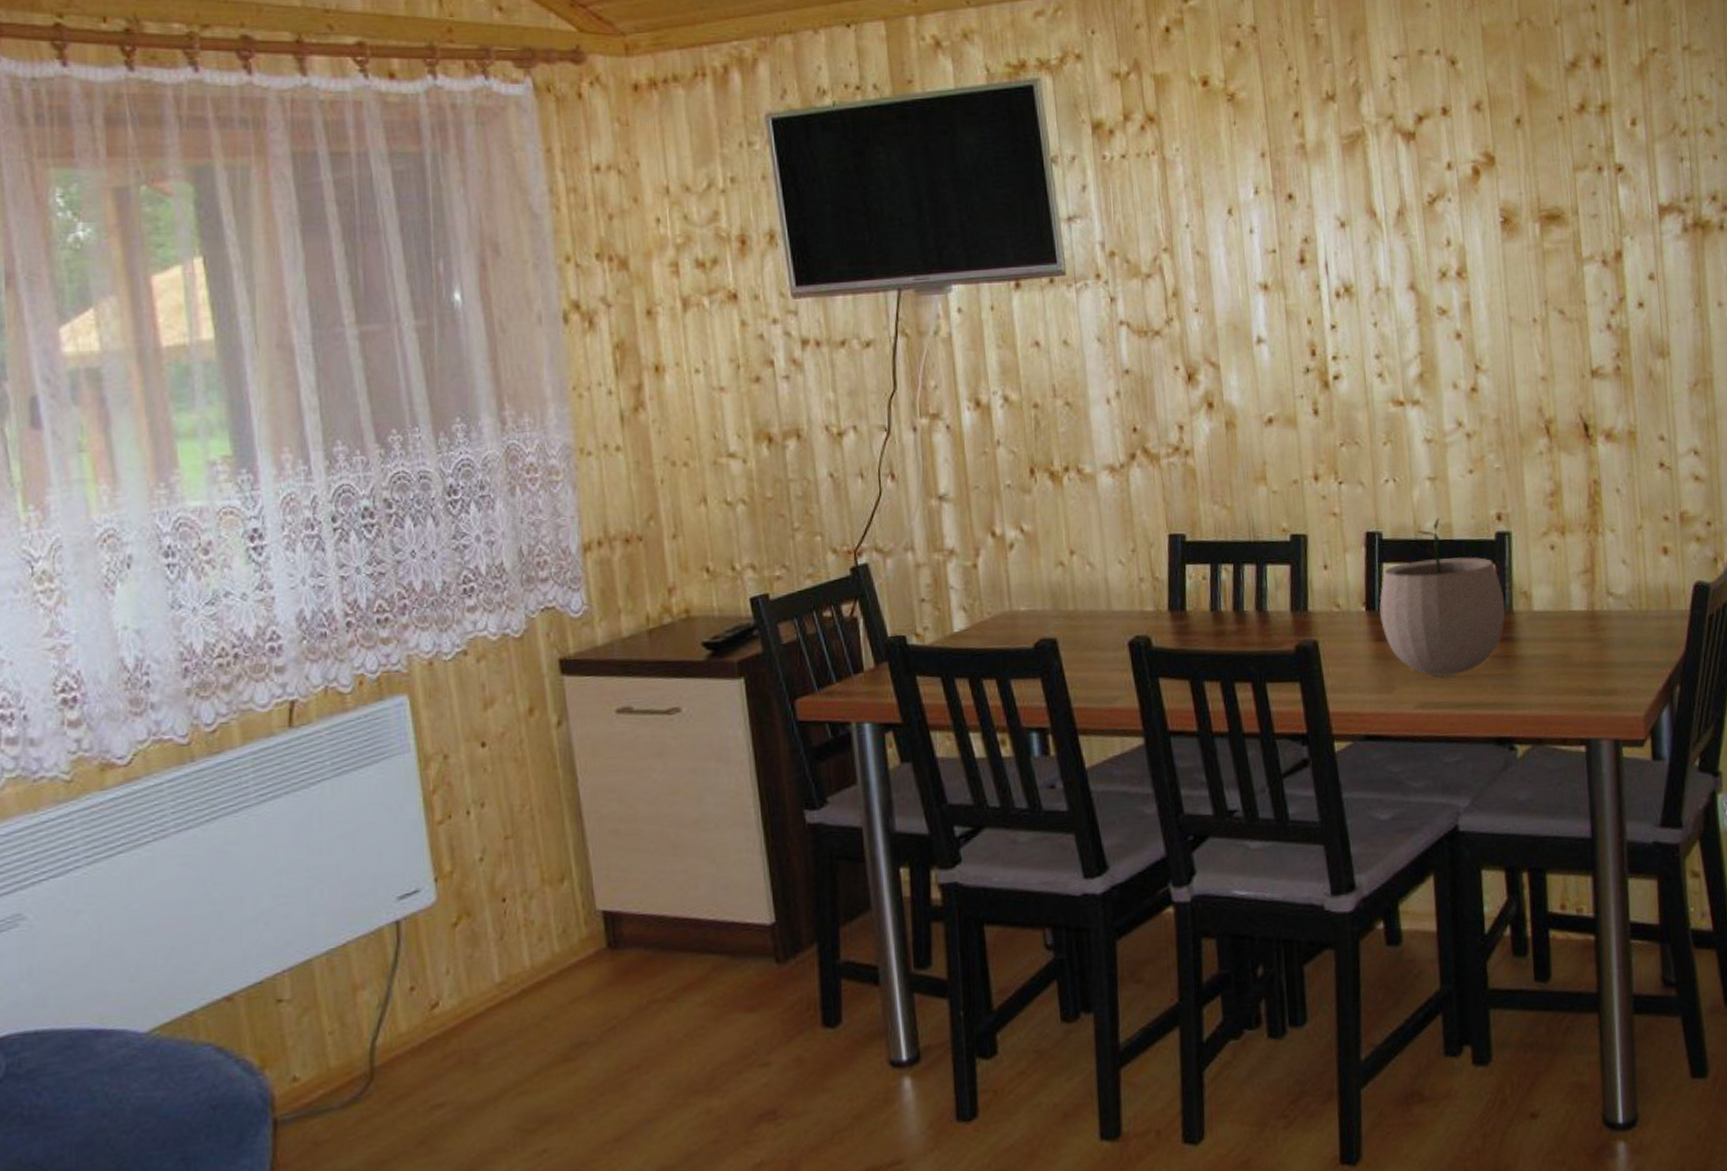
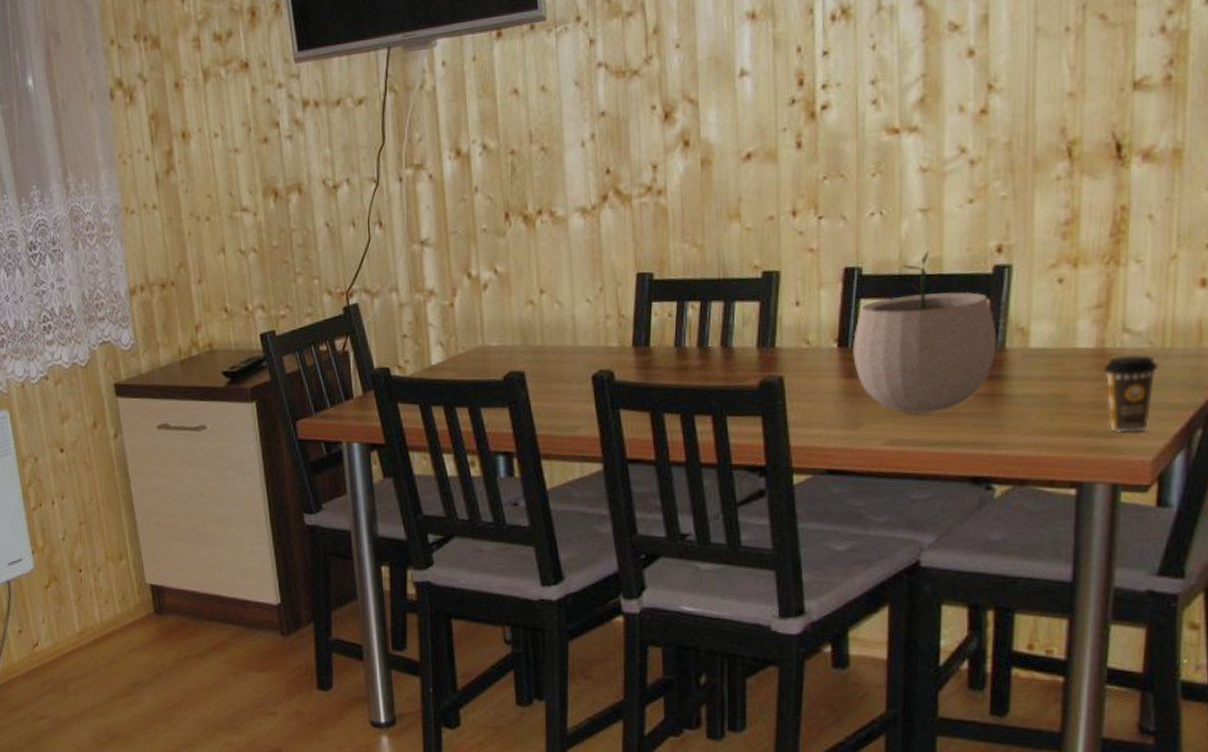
coffee cup: none [1595,616,1639,690] -> present [1103,354,1158,433]

